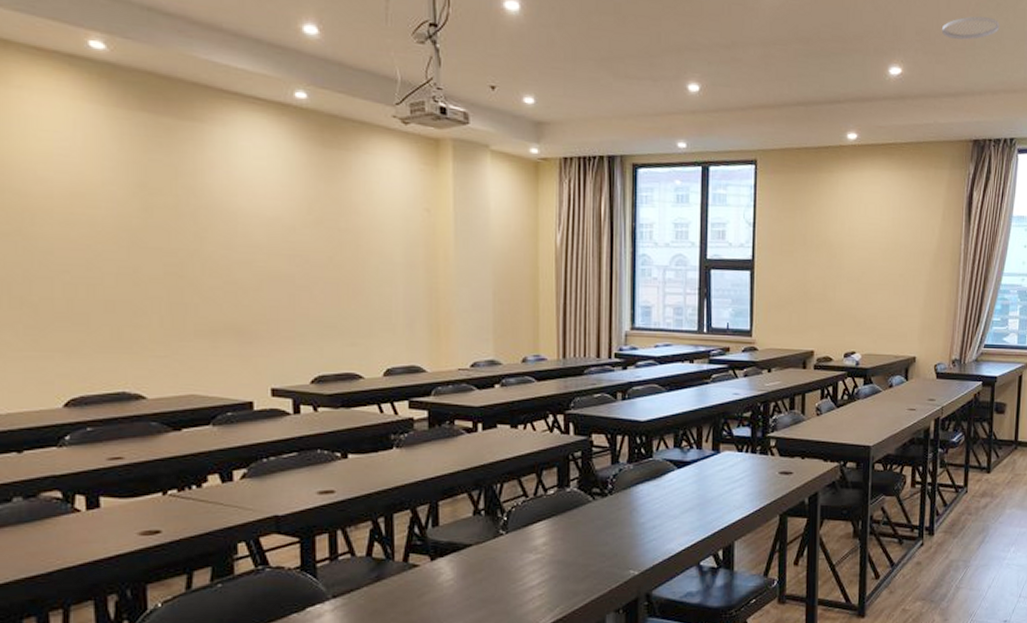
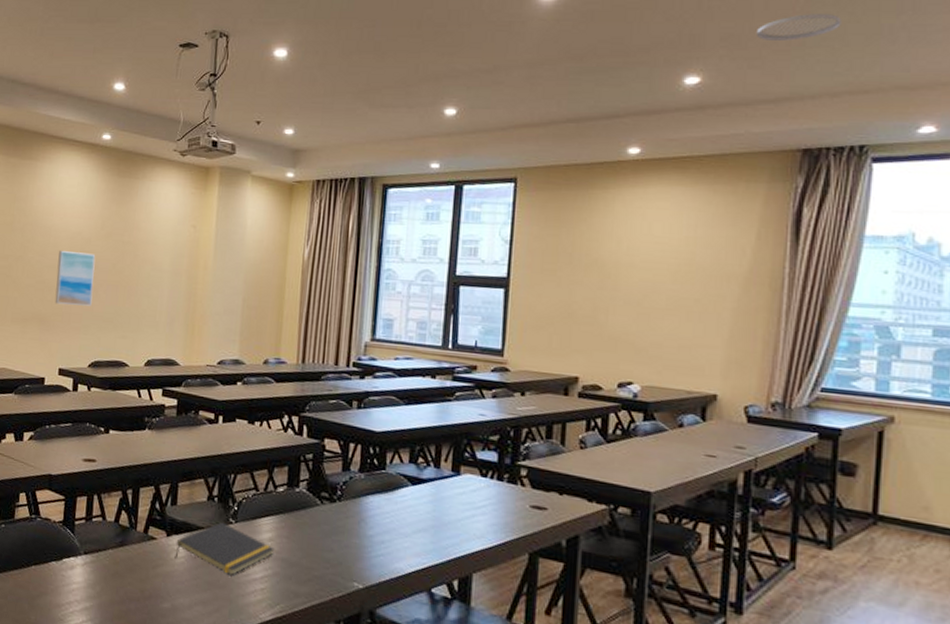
wall art: none [252,242,306,310] -> present [54,251,96,306]
notepad: none [442,535,550,588] -> present [174,521,275,575]

